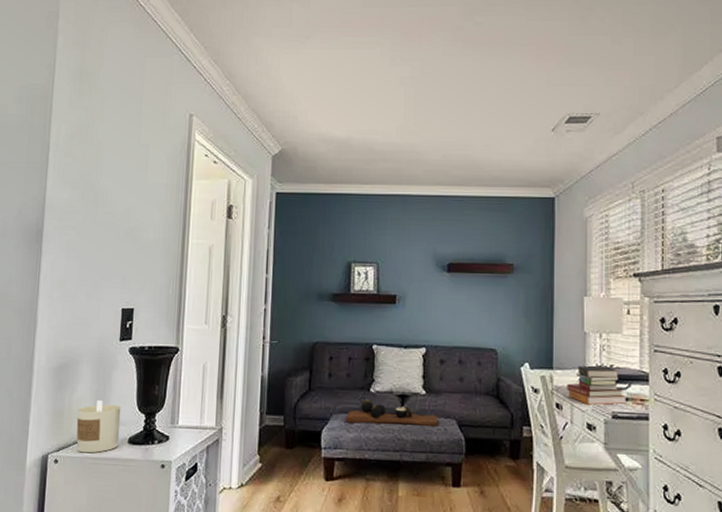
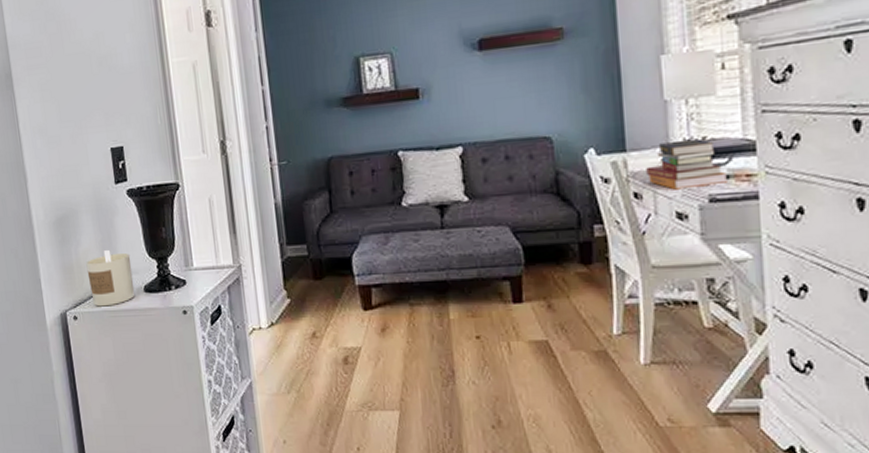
decorative tray: present [346,398,438,427] -> none [378,214,488,244]

